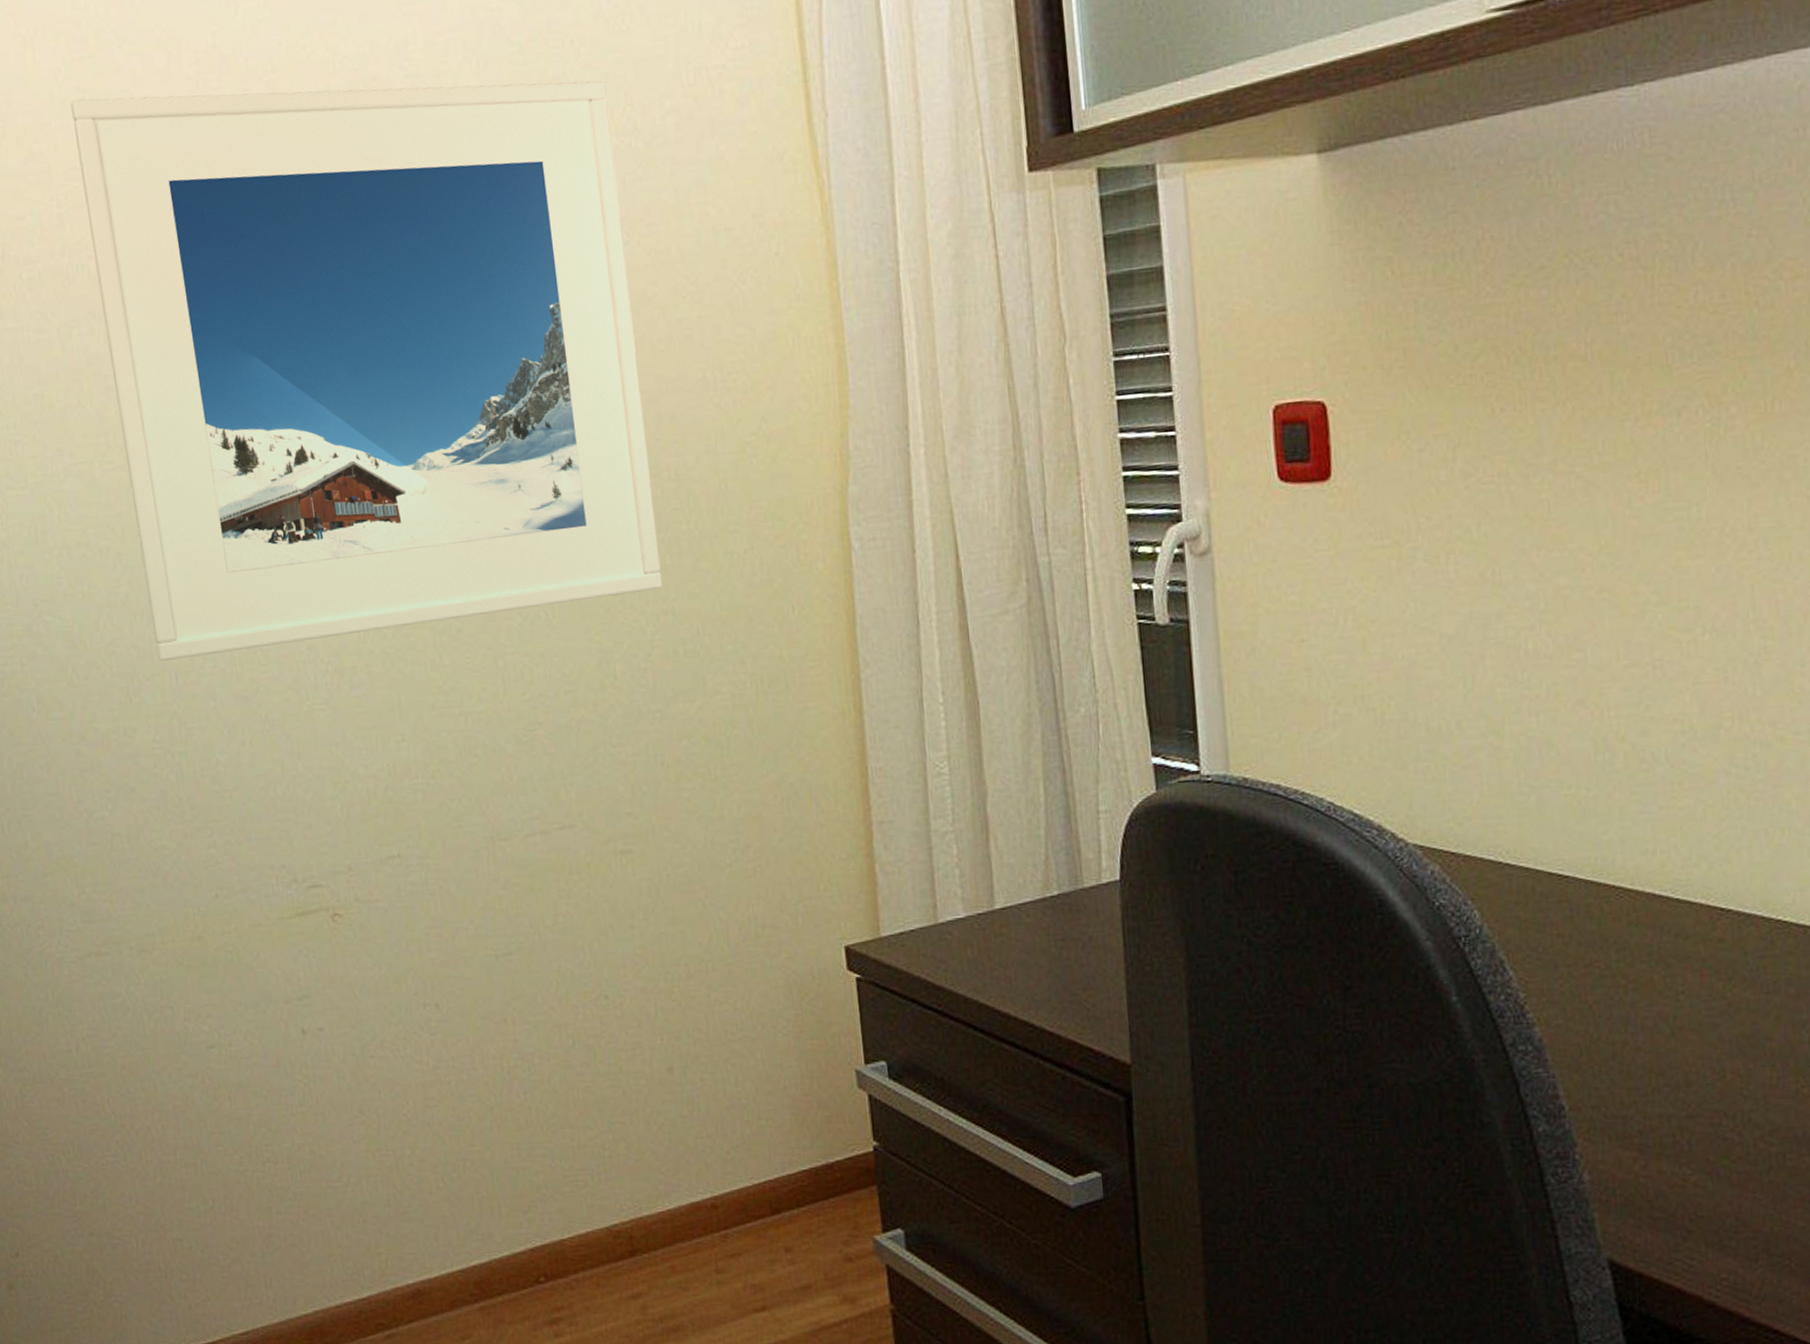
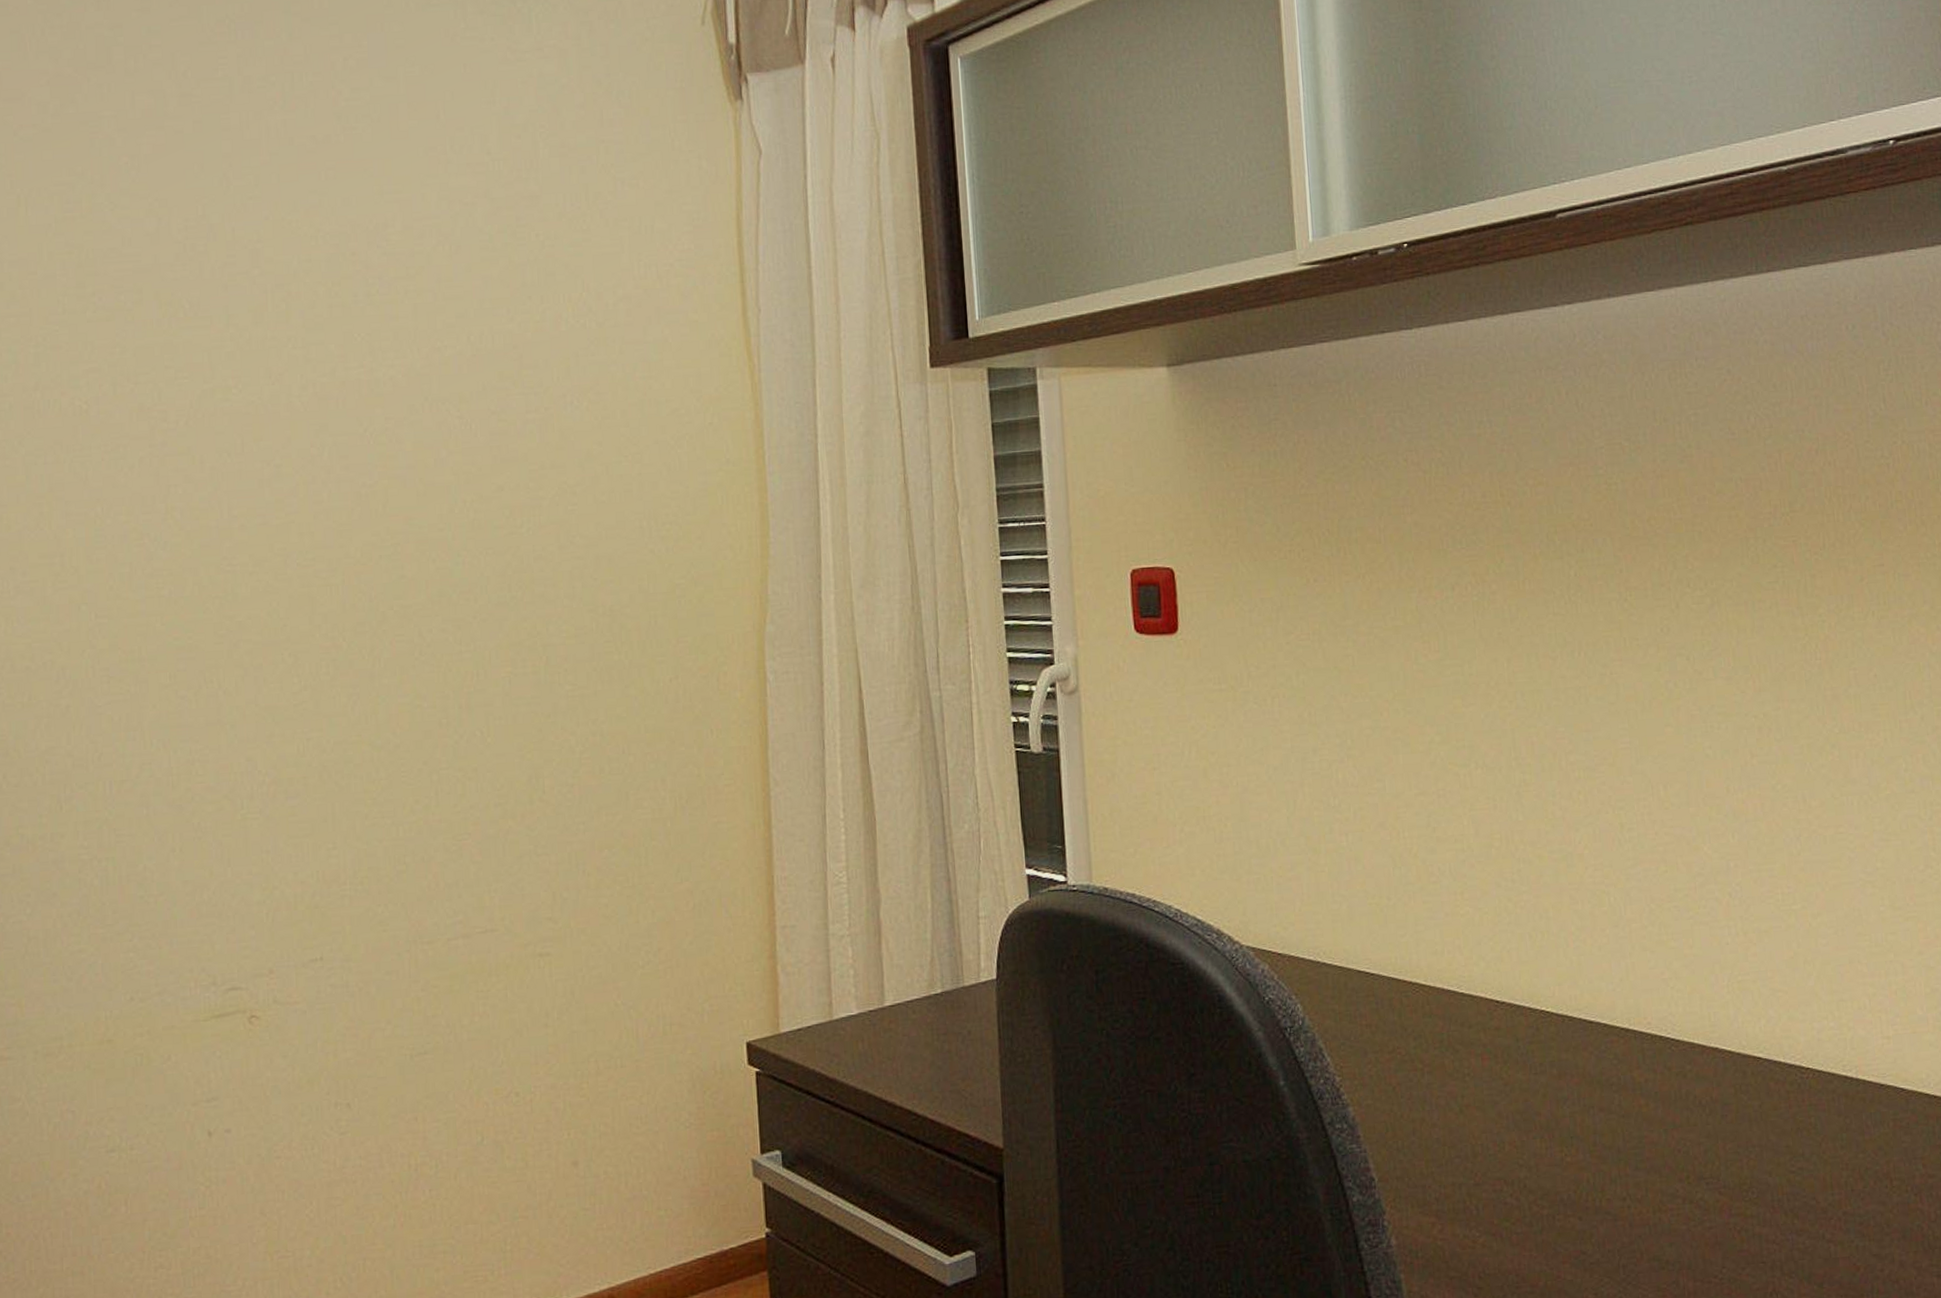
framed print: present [70,81,663,661] -> none [58,253,593,770]

